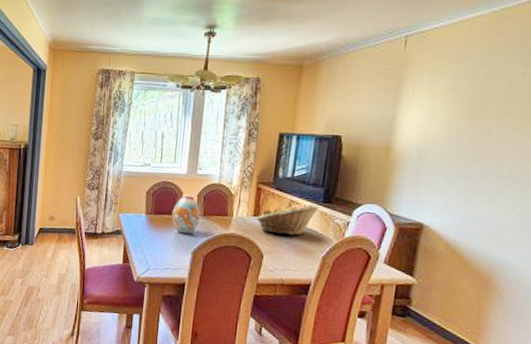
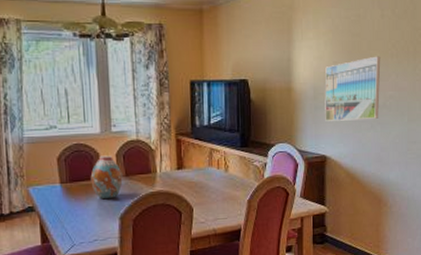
fruit basket: present [257,205,319,235] -> none [181,150,238,185]
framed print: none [428,119,514,190] -> present [325,56,381,121]

